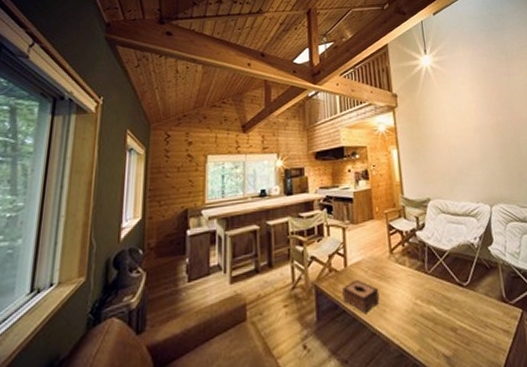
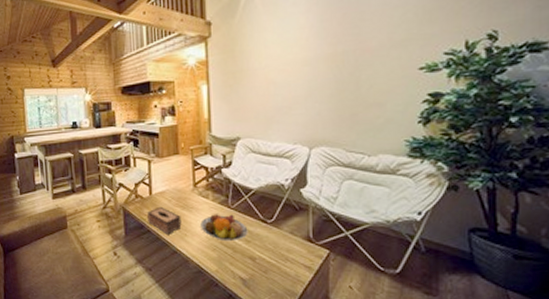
fruit bowl: none [399,280,447,313] -> present [200,213,248,242]

